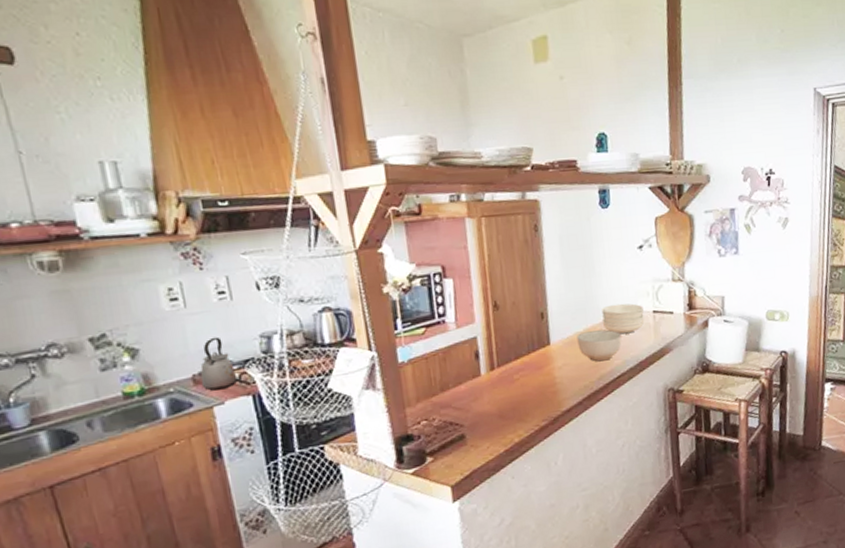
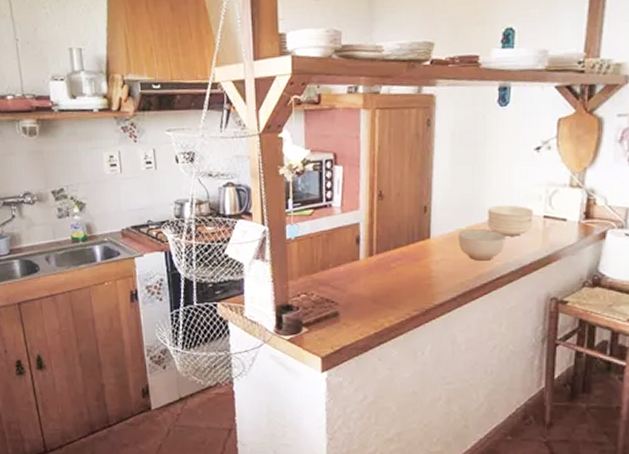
kettle: present [200,336,237,391] -> none [127,199,154,244]

